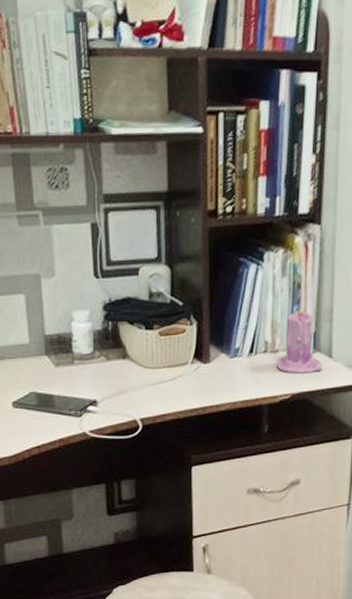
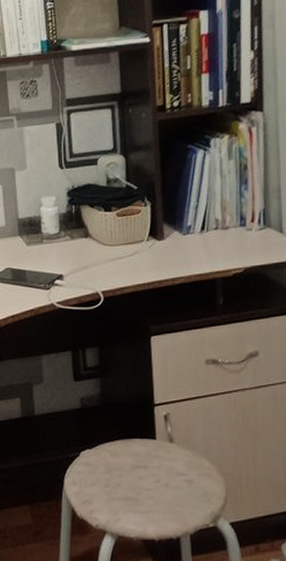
candle: present [276,306,322,374] -> none [227,186,274,249]

